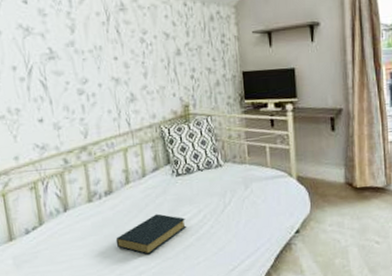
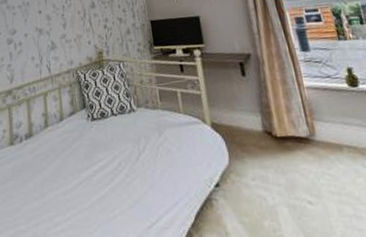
hardback book: present [115,213,186,255] -> none [33,159,101,204]

